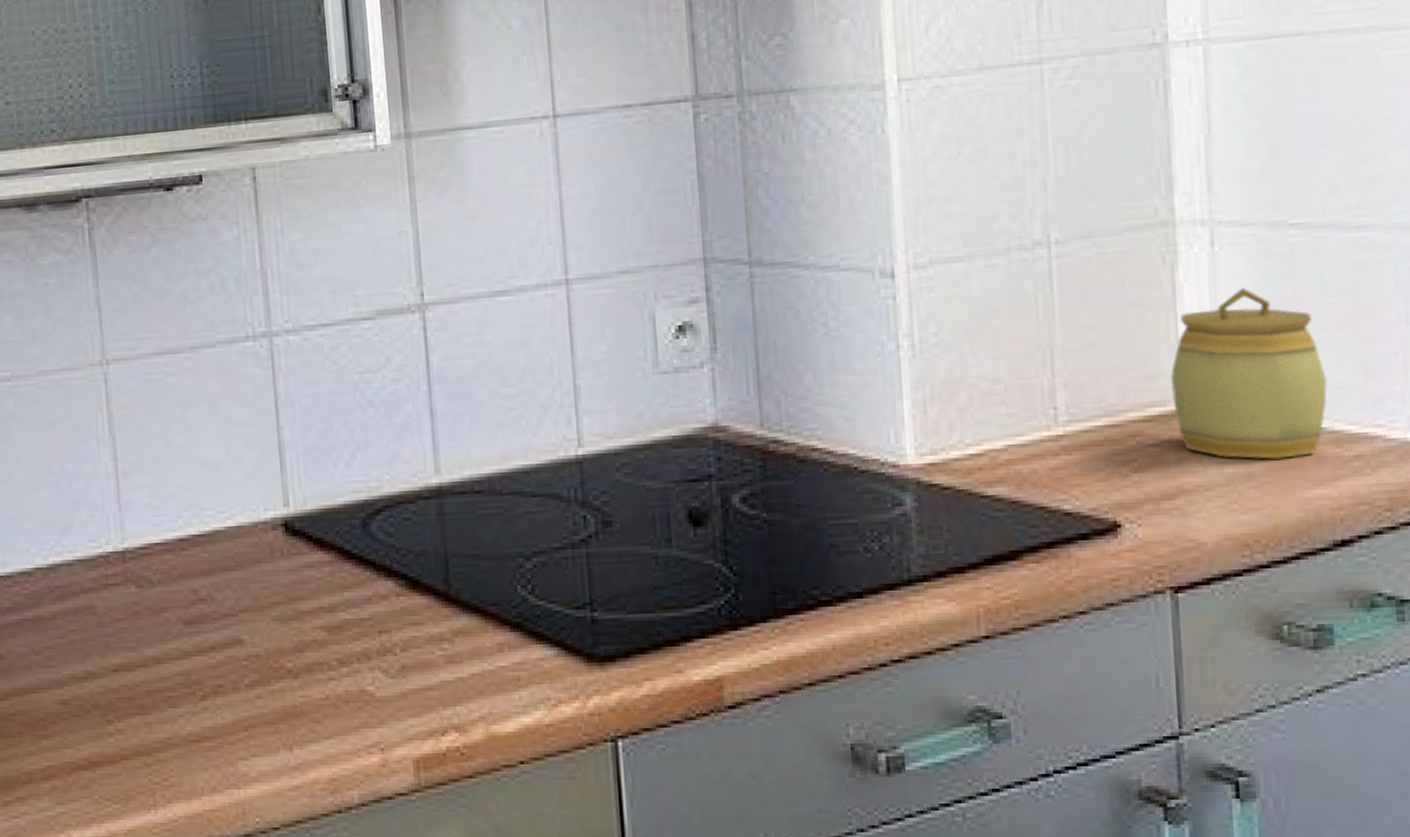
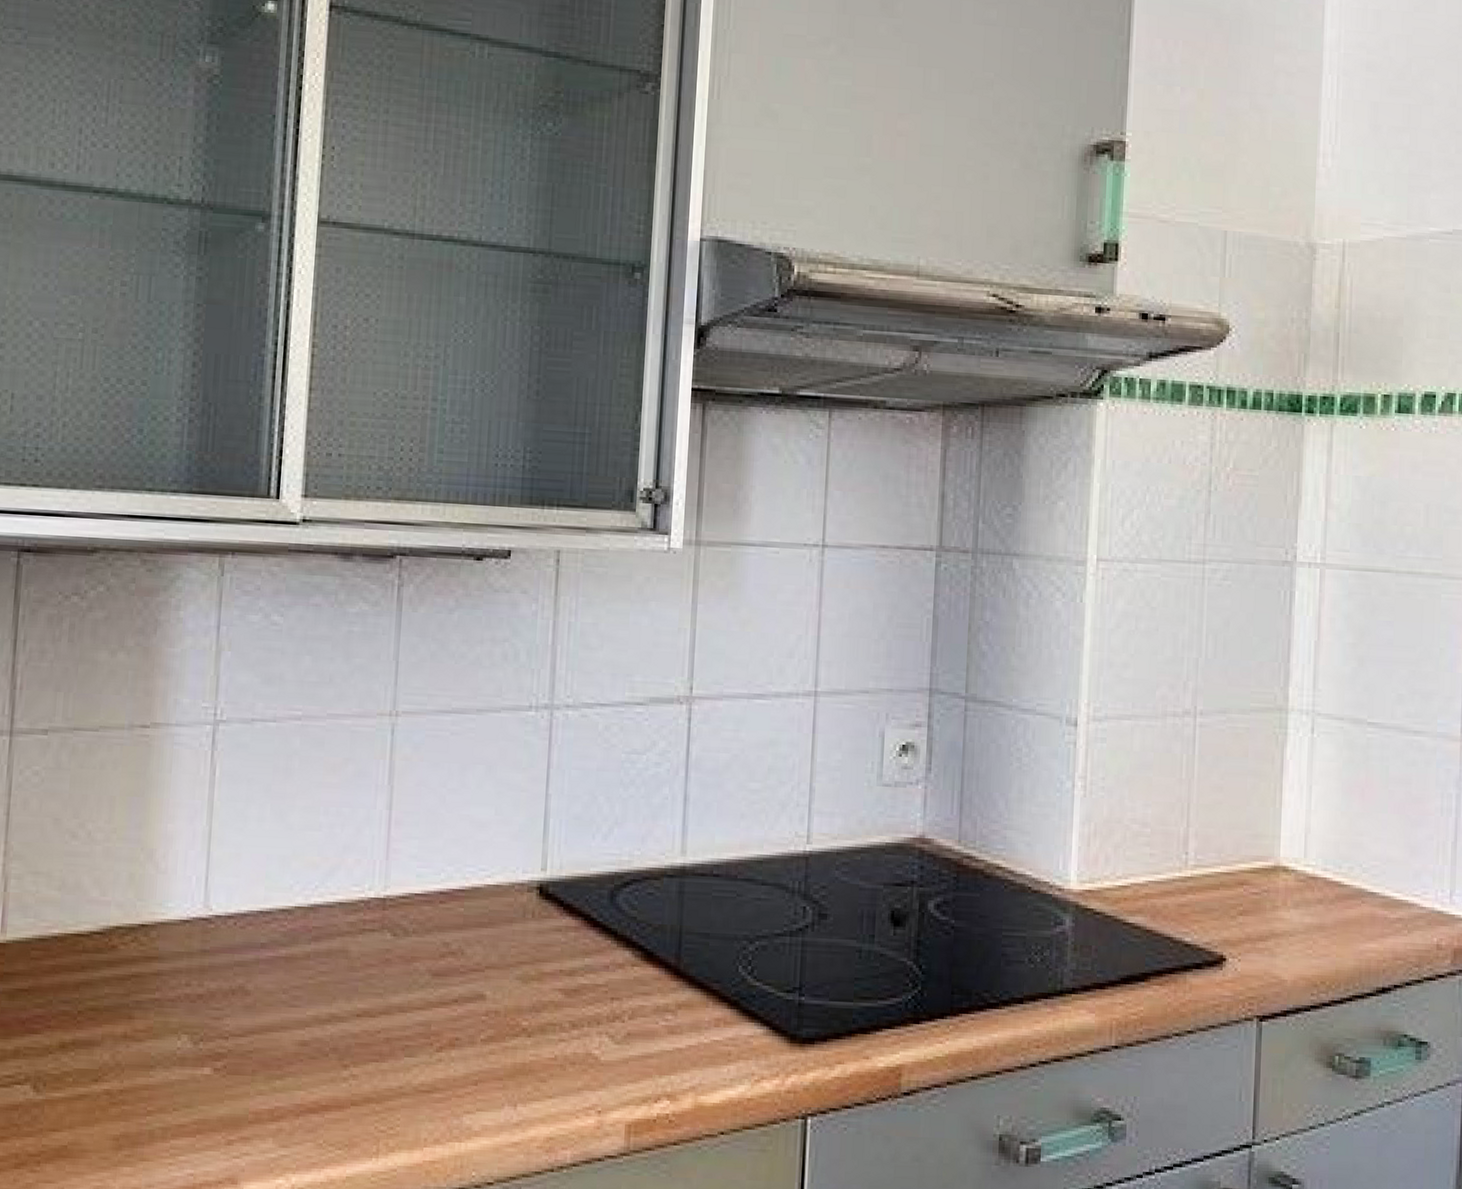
jar: present [1171,287,1328,459] -> none [1273,769,1384,915]

